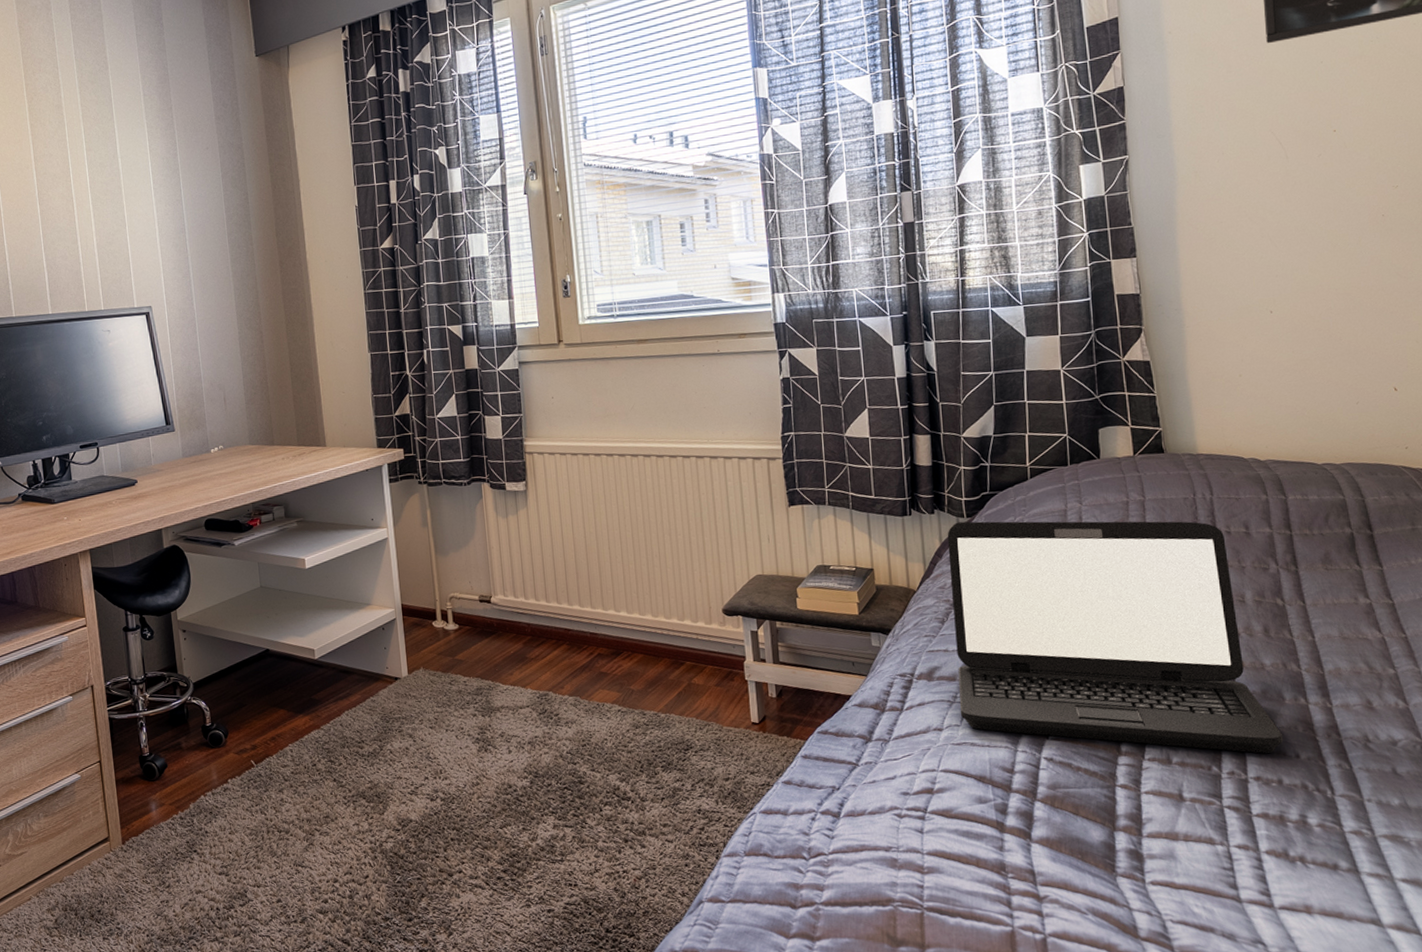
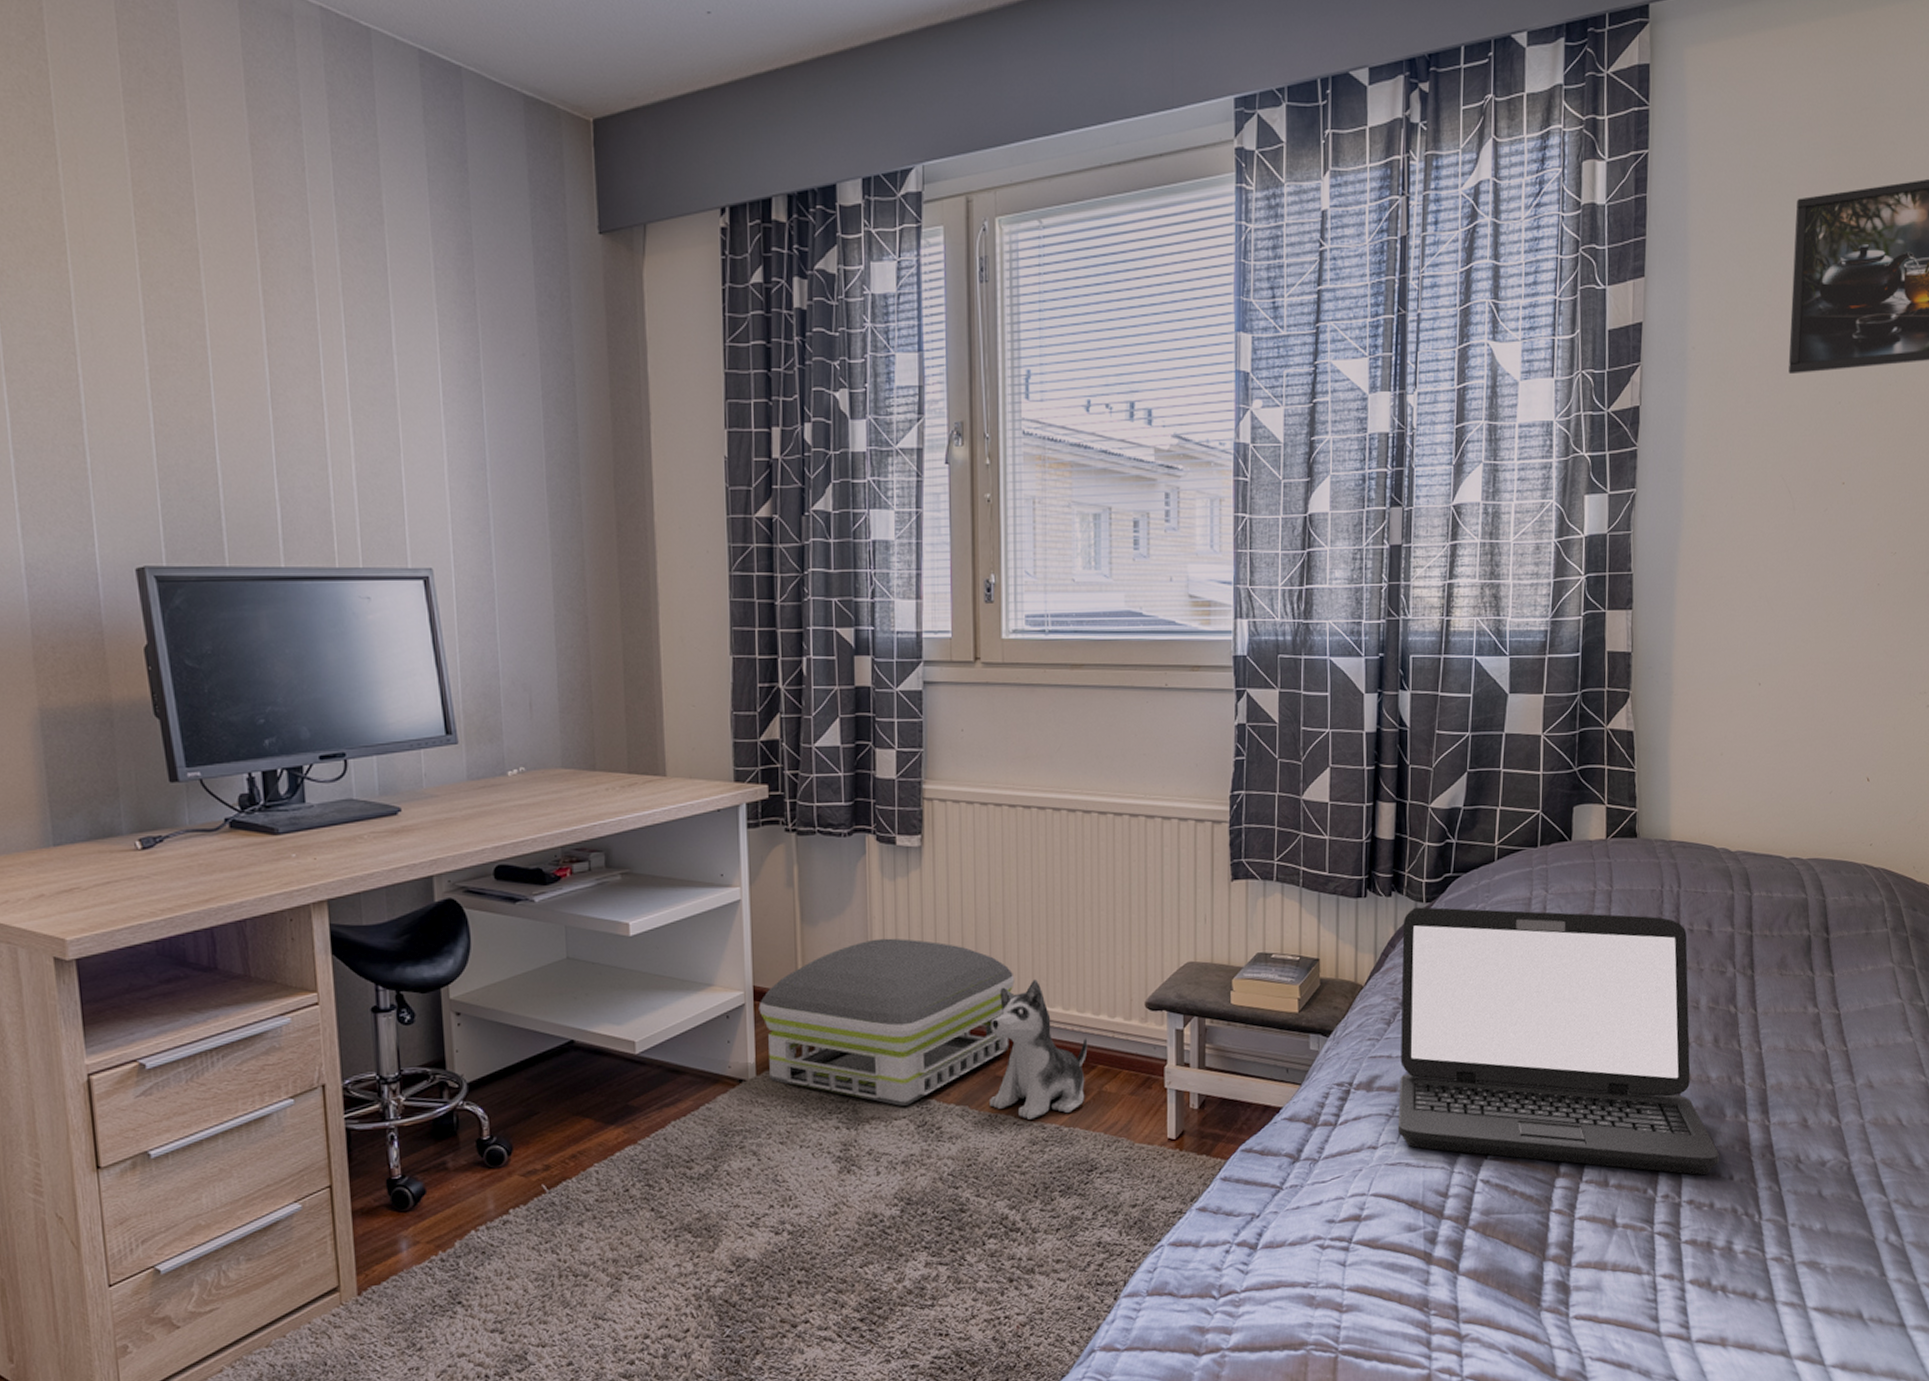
air purifier: none [406,563,610,697] -> present [758,938,1015,1106]
plush toy: none [593,593,677,707] -> present [988,979,1088,1119]

